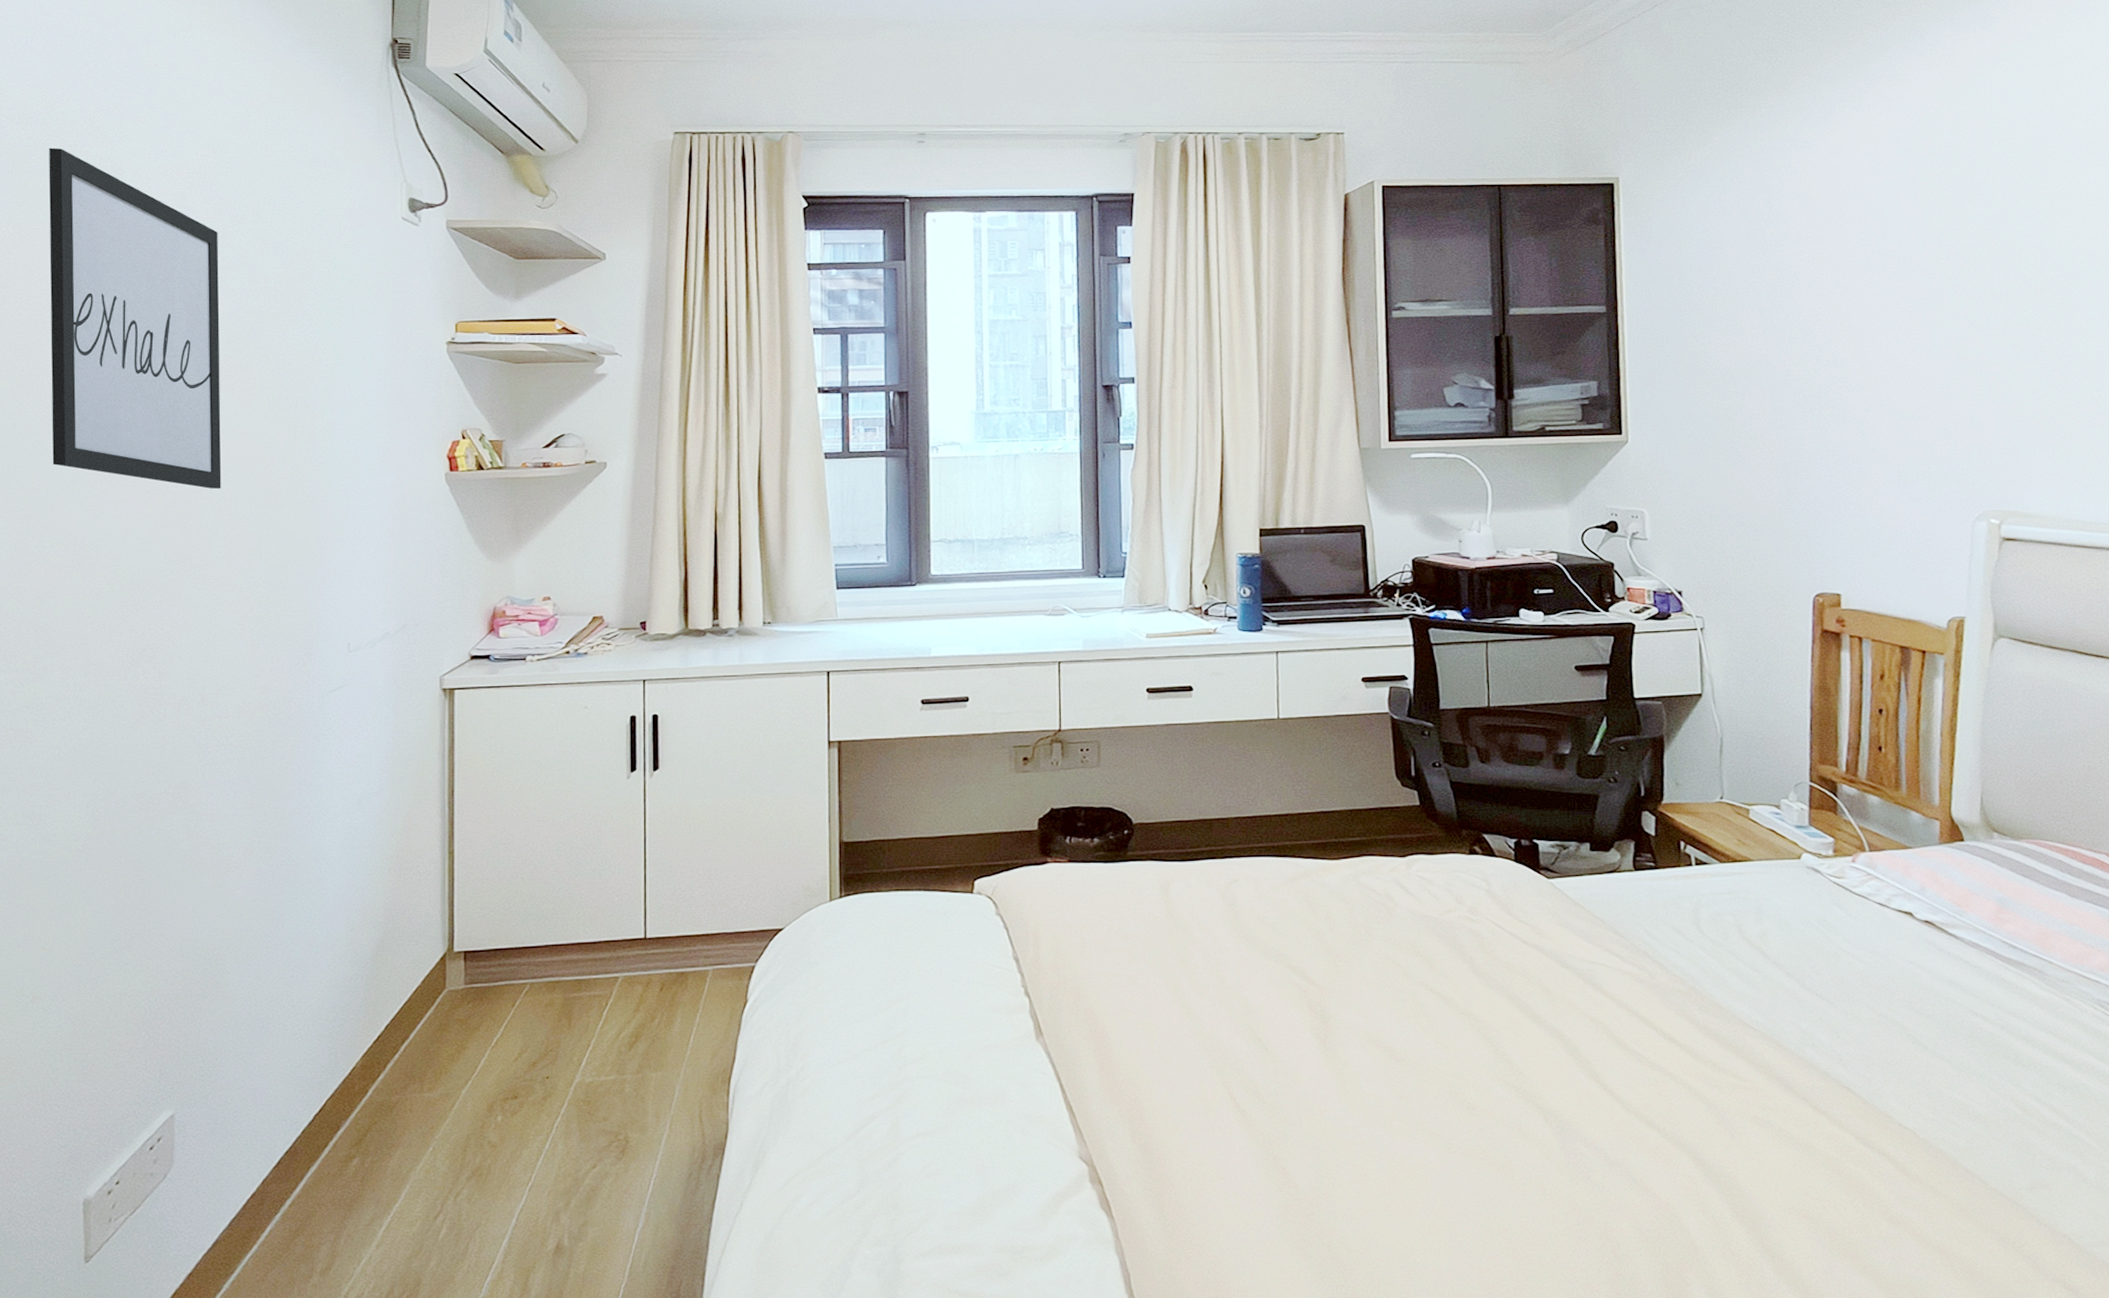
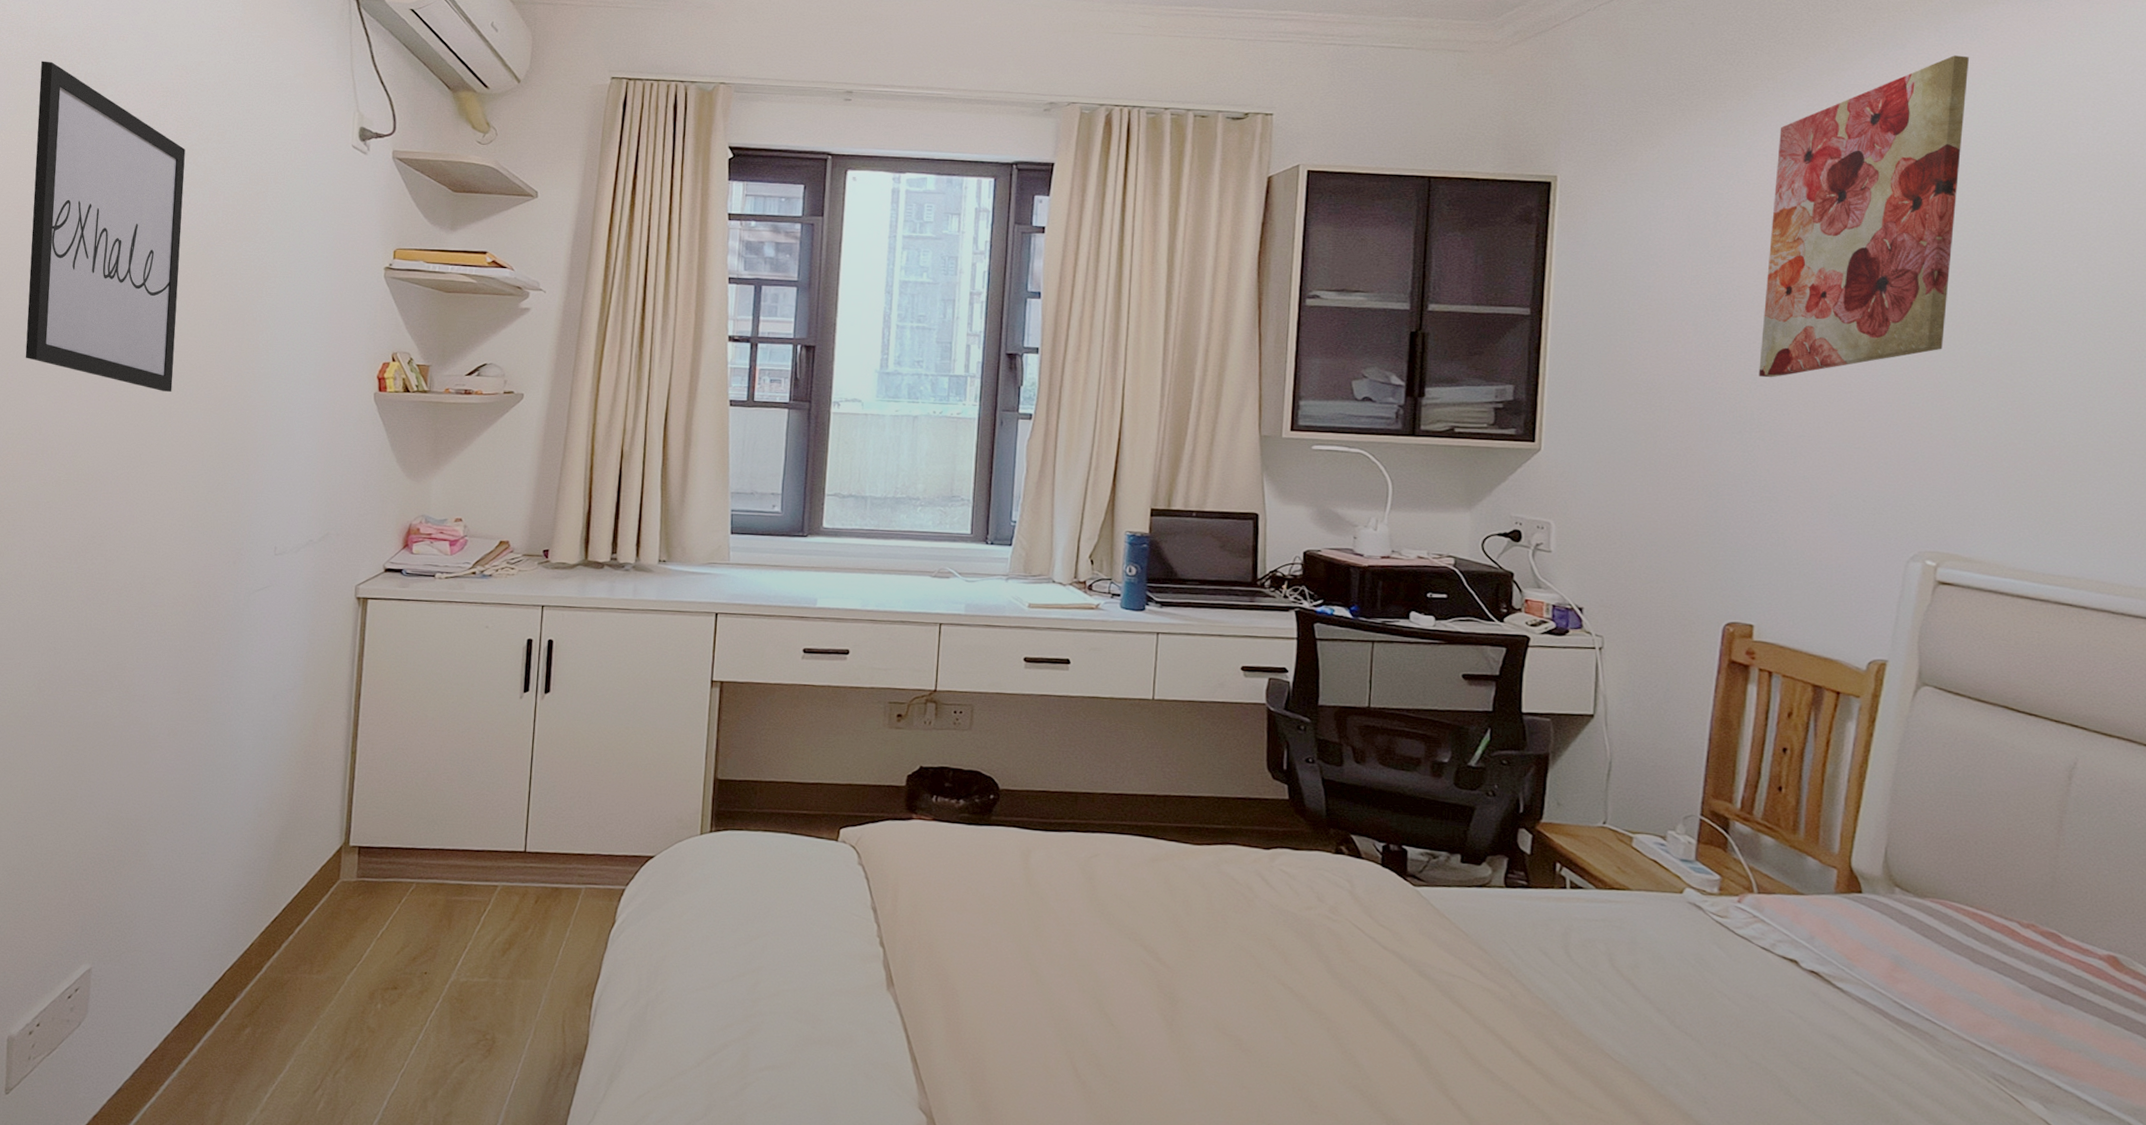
wall art: none [1819,43,1985,357] -> present [1758,55,1969,378]

